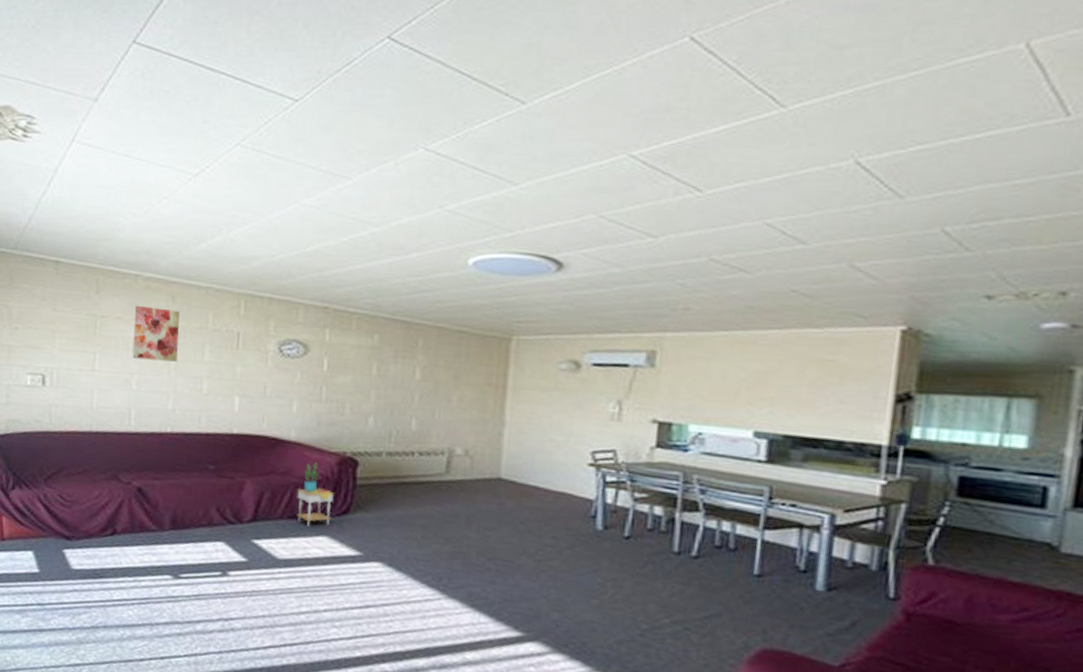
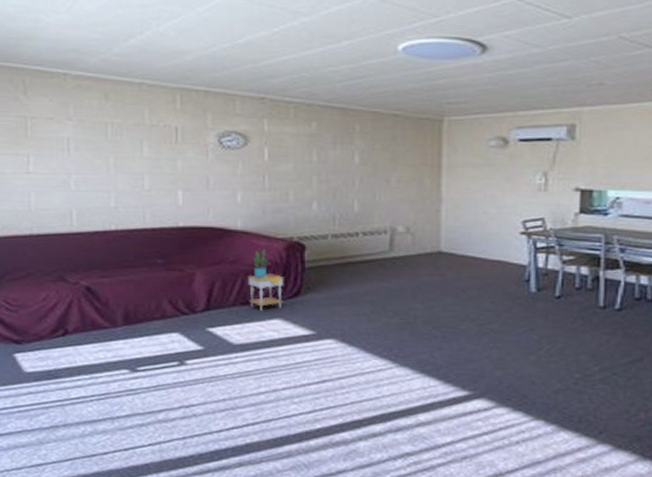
wall art: present [132,305,180,362] -> none [66,104,115,160]

